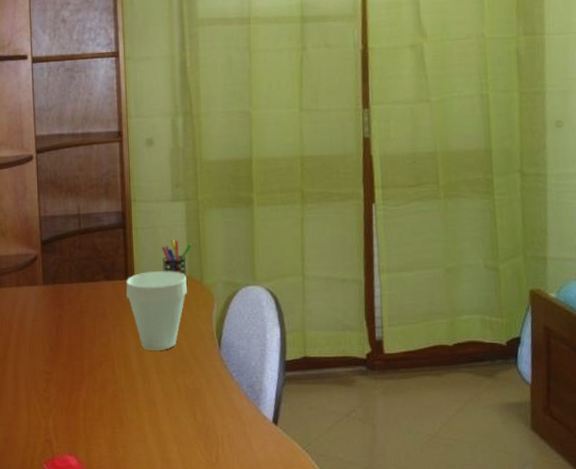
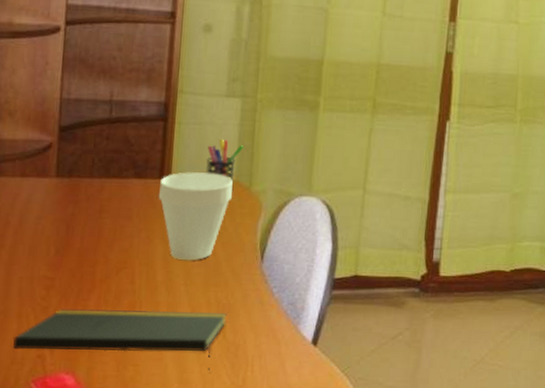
notepad: none [25,396,196,452] -> present [12,309,227,373]

